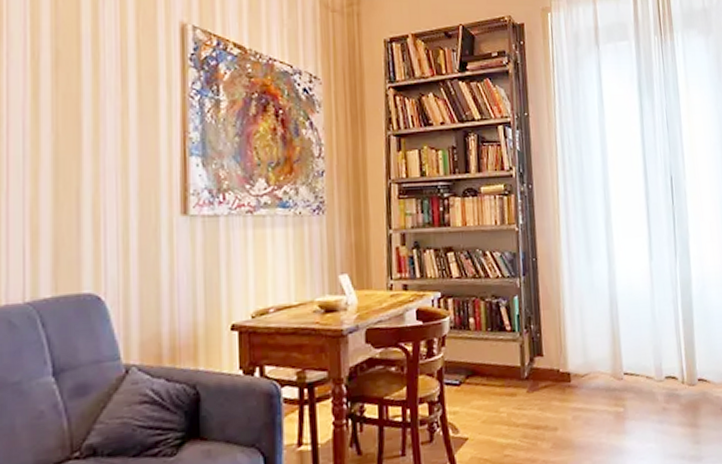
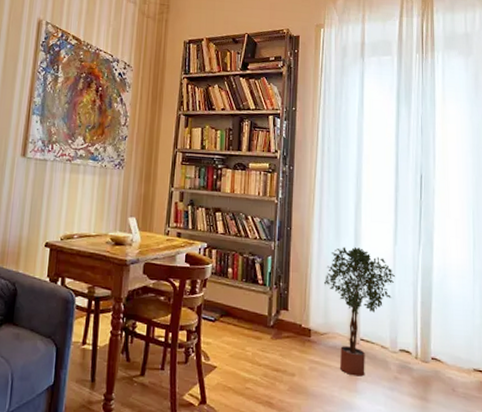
potted tree: none [579,270,655,417] -> present [323,247,396,377]

